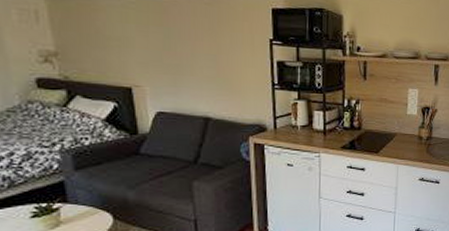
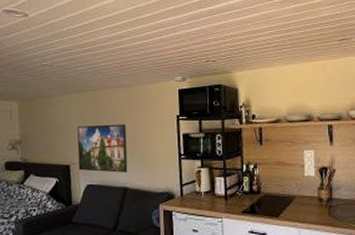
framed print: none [139,40,210,100] -> present [77,124,128,173]

